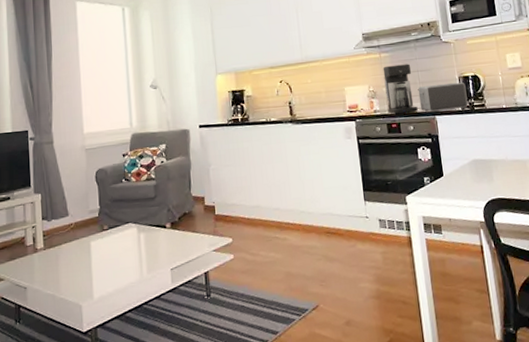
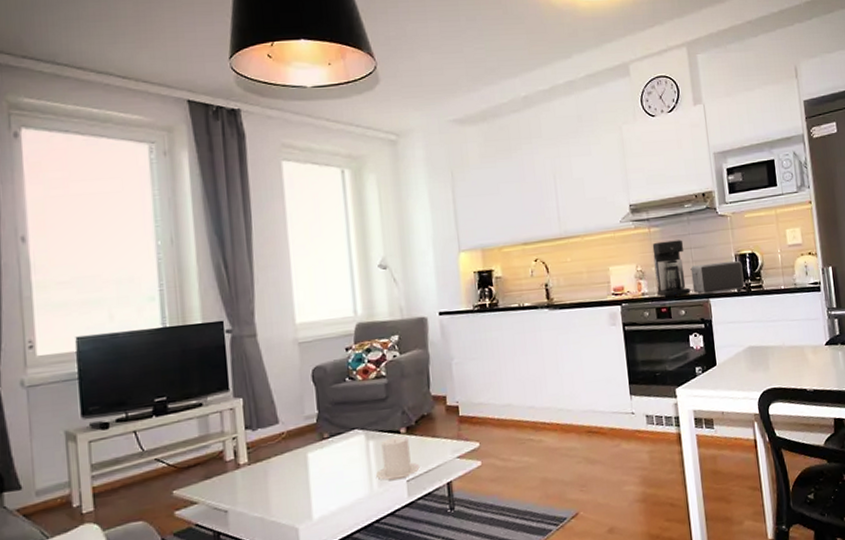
candle: none [145,230,182,269] -> present [375,436,420,481]

